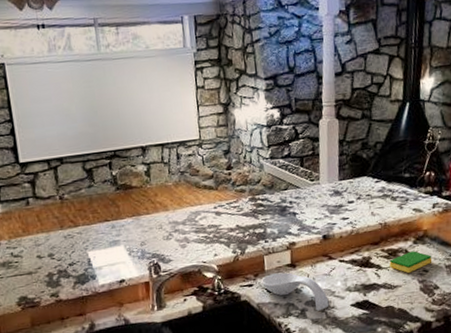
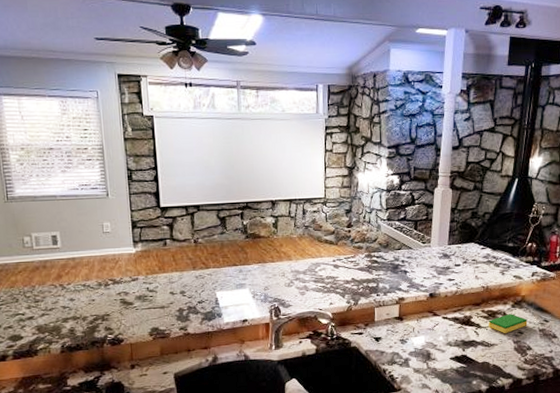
spoon rest: present [260,272,329,311] -> none [370,324,431,361]

